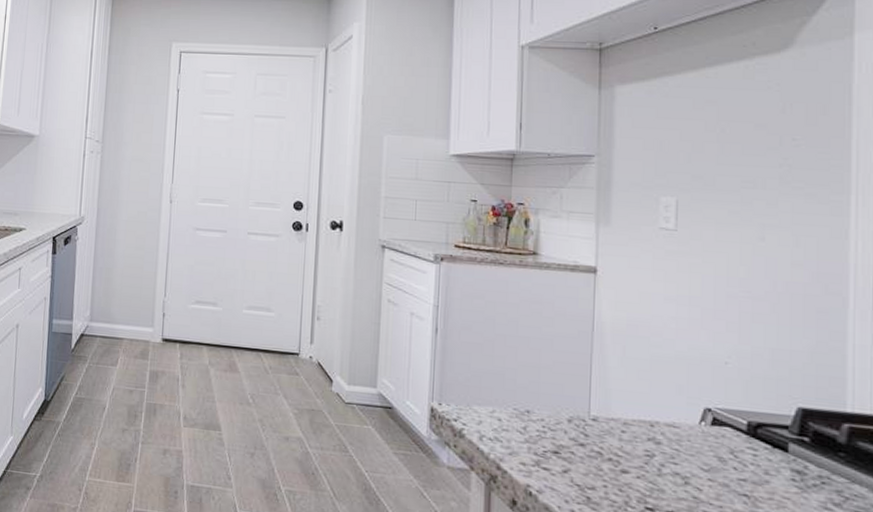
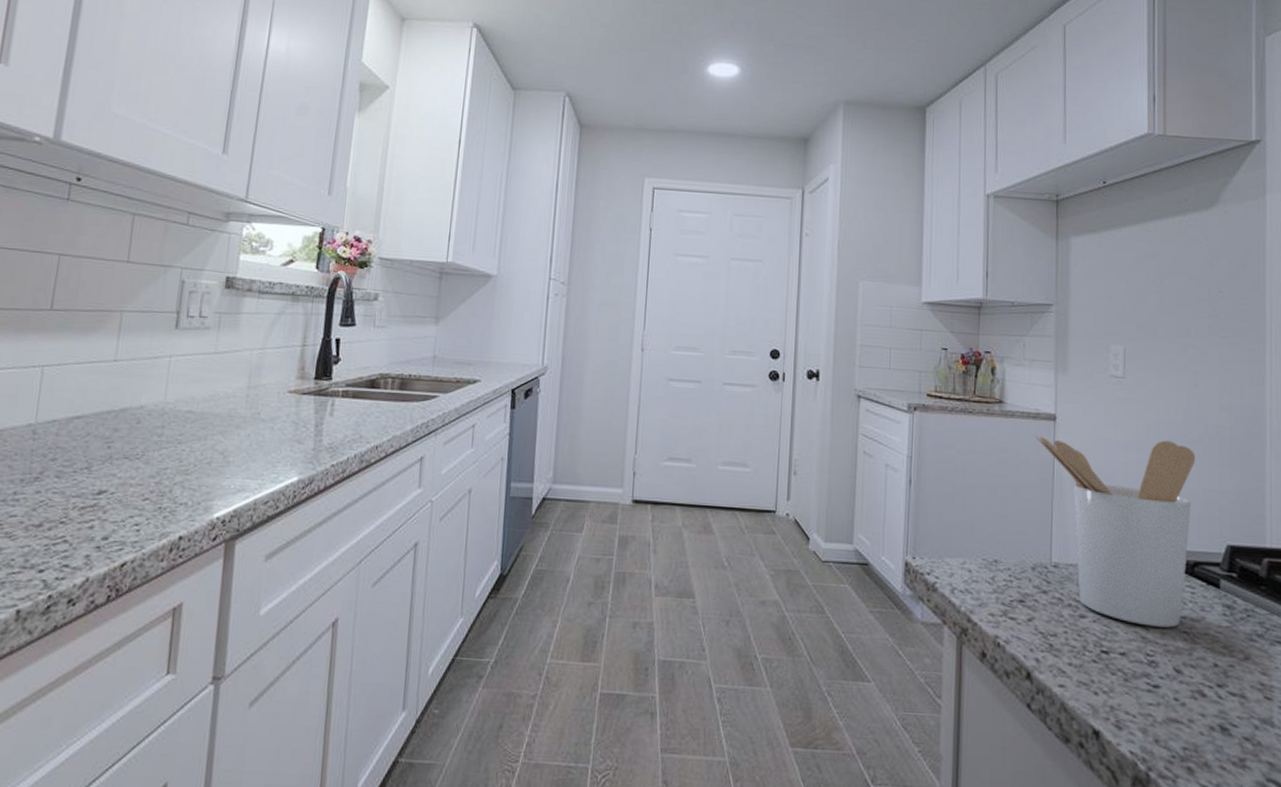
utensil holder: none [571,287,761,490] -> present [1034,435,1196,628]

